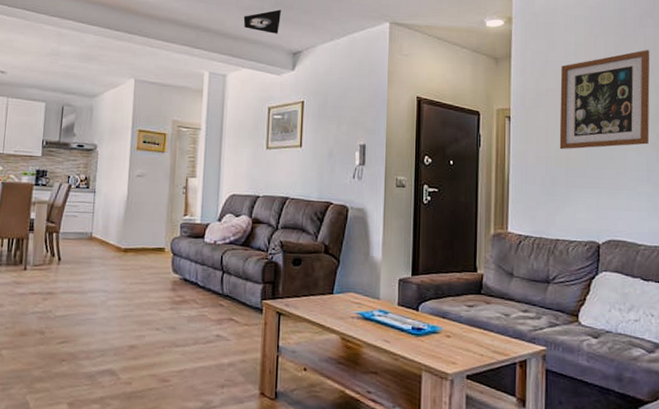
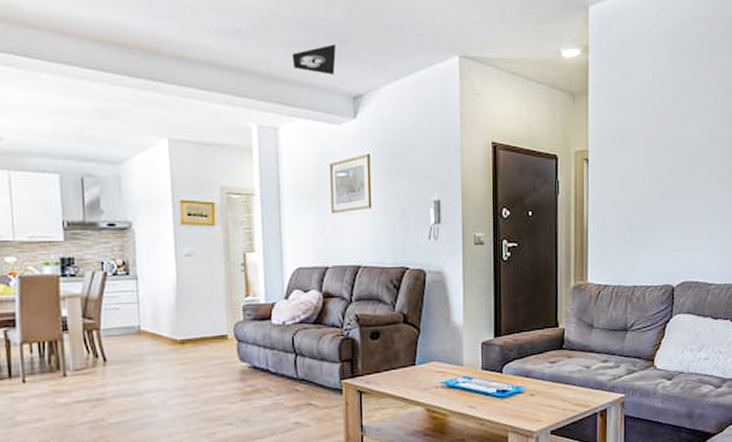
wall art: present [559,50,650,150] -> none [636,78,724,192]

